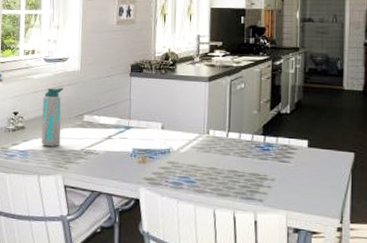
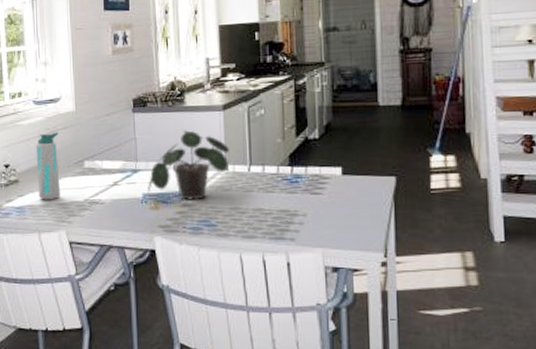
potted plant: none [137,96,211,158] -> present [148,130,229,200]

